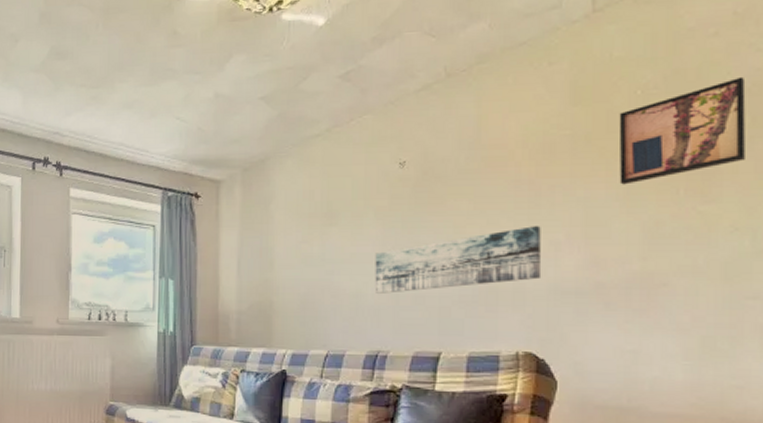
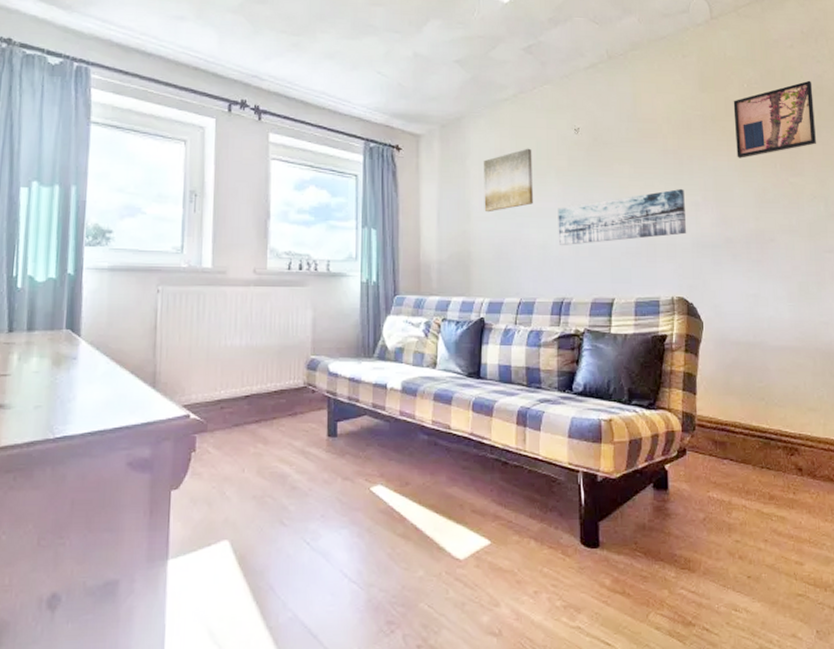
wall art: none [289,188,347,260] -> present [484,148,533,213]

